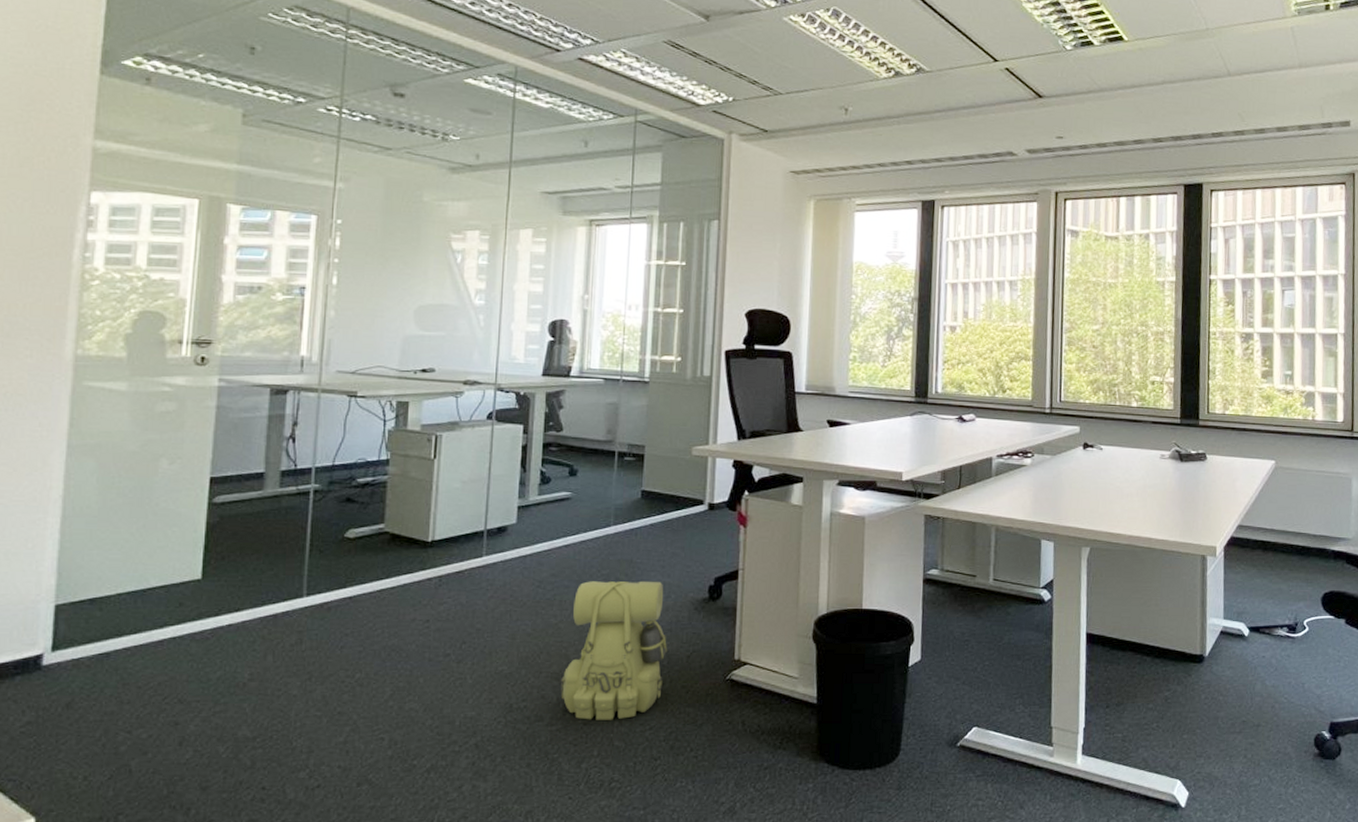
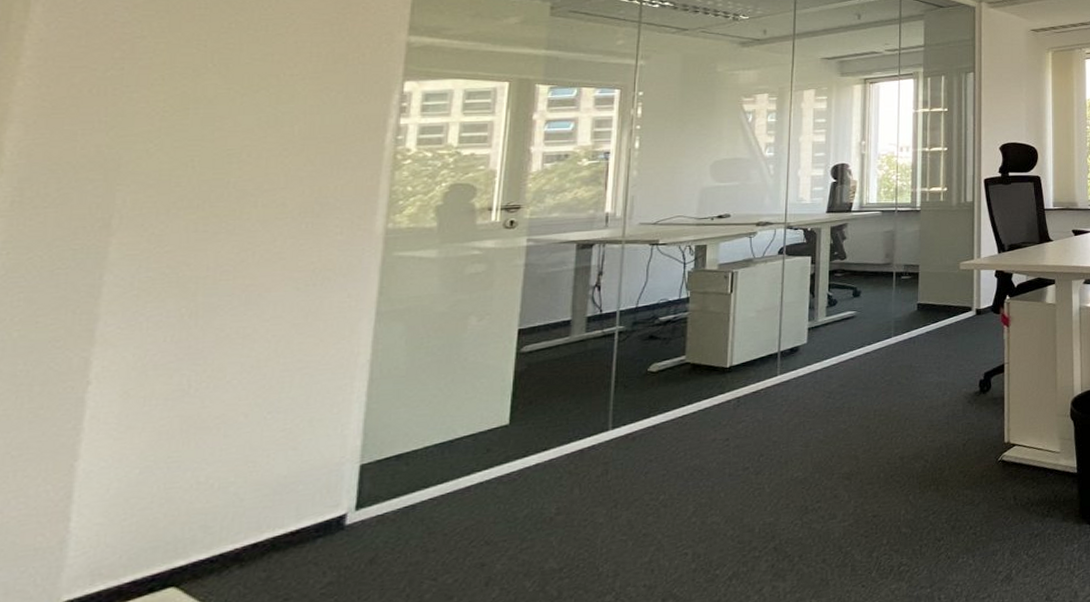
backpack: present [560,581,668,720] -> none [850,382,946,513]

